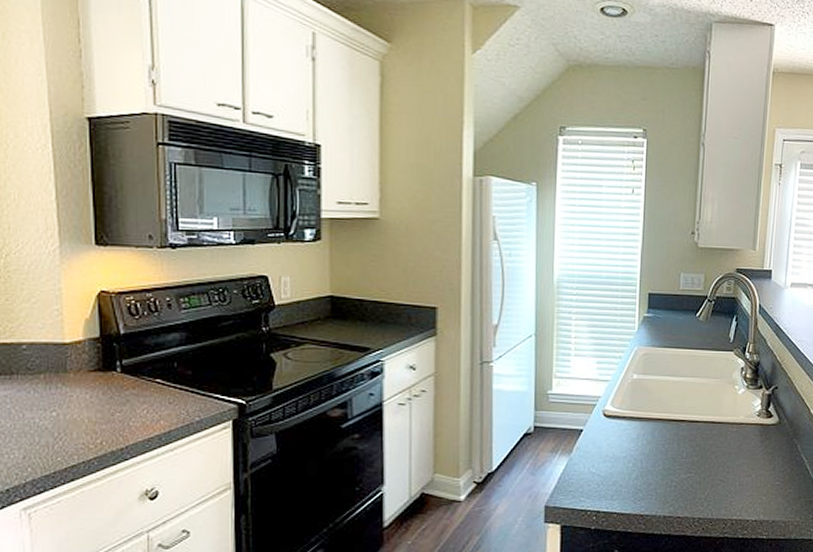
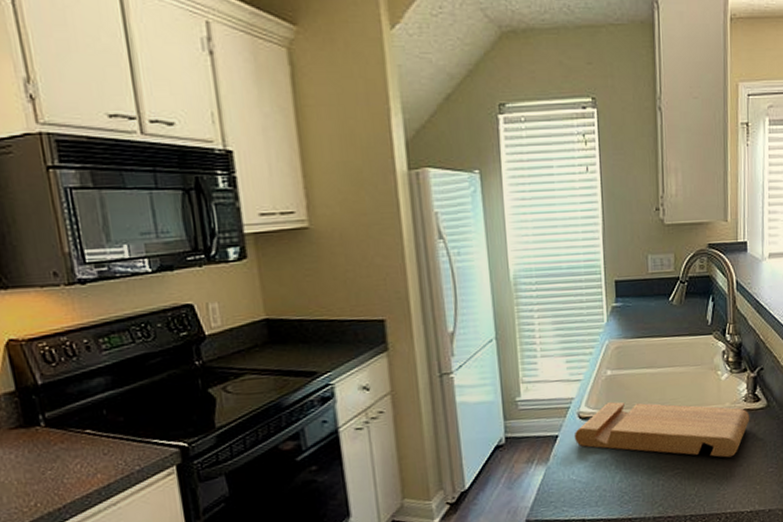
cutting board: none [597,404,762,467] -> present [574,402,750,458]

